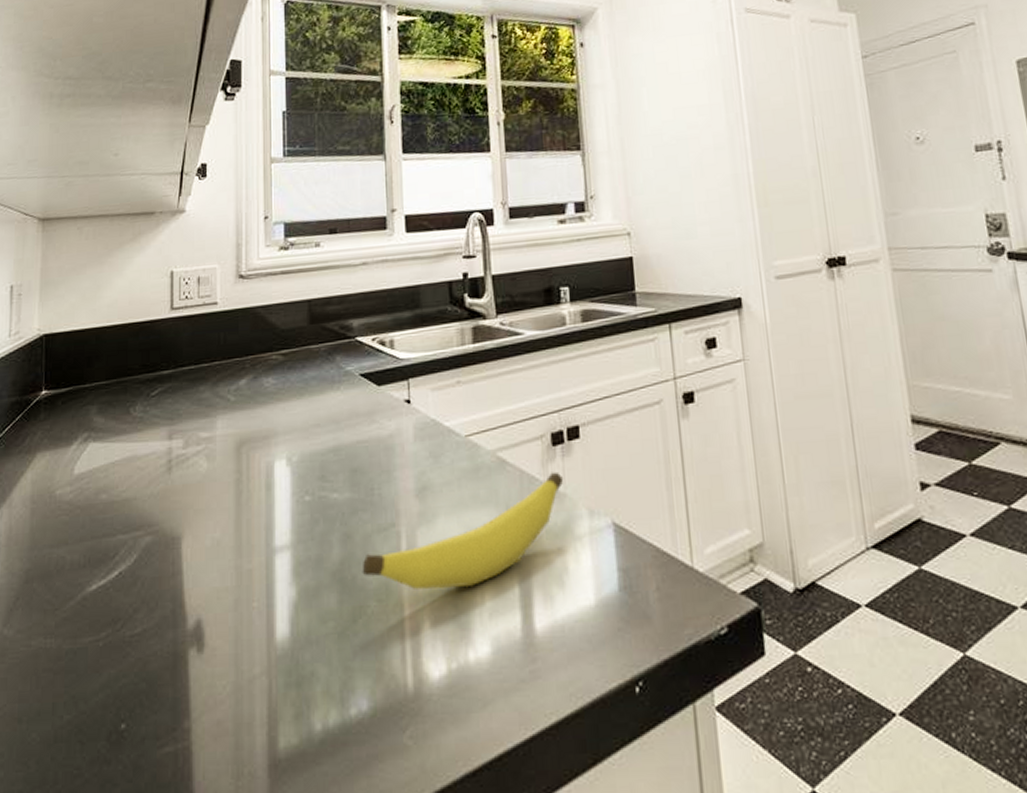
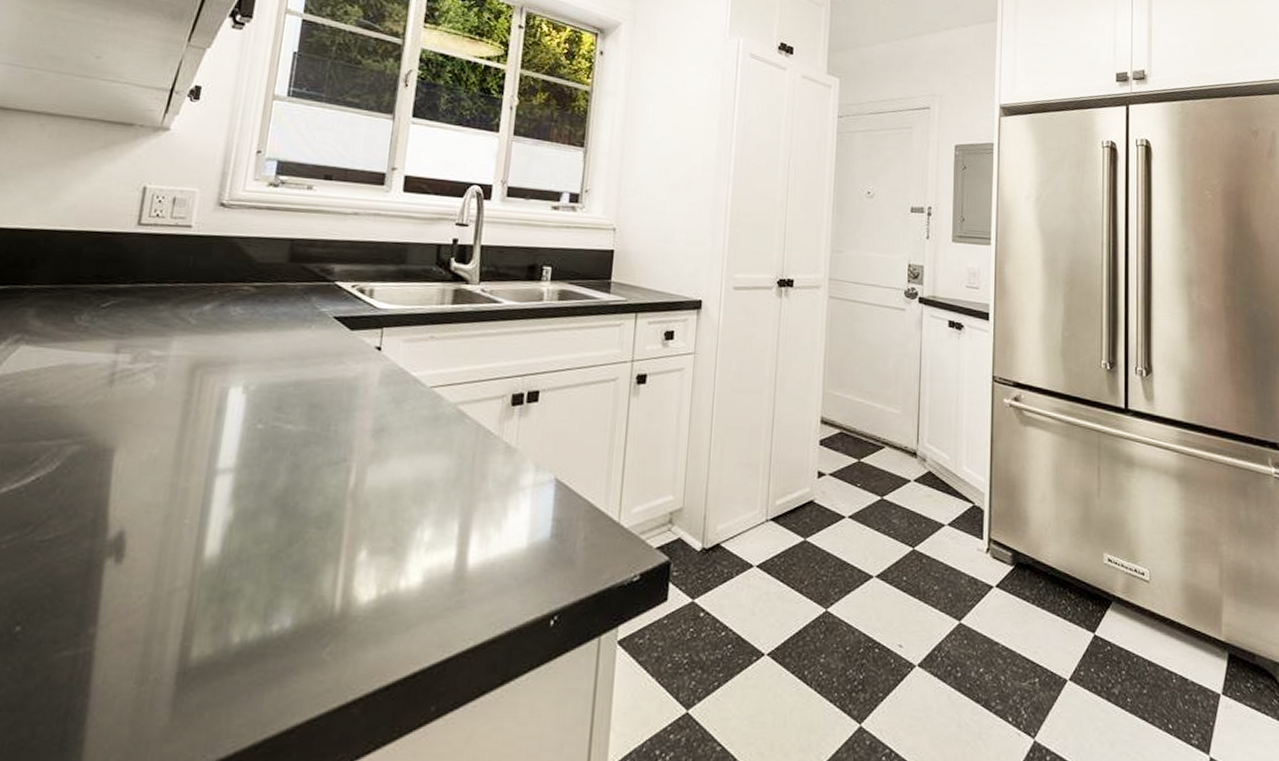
banana: present [362,471,564,591] -> none [305,428,518,522]

